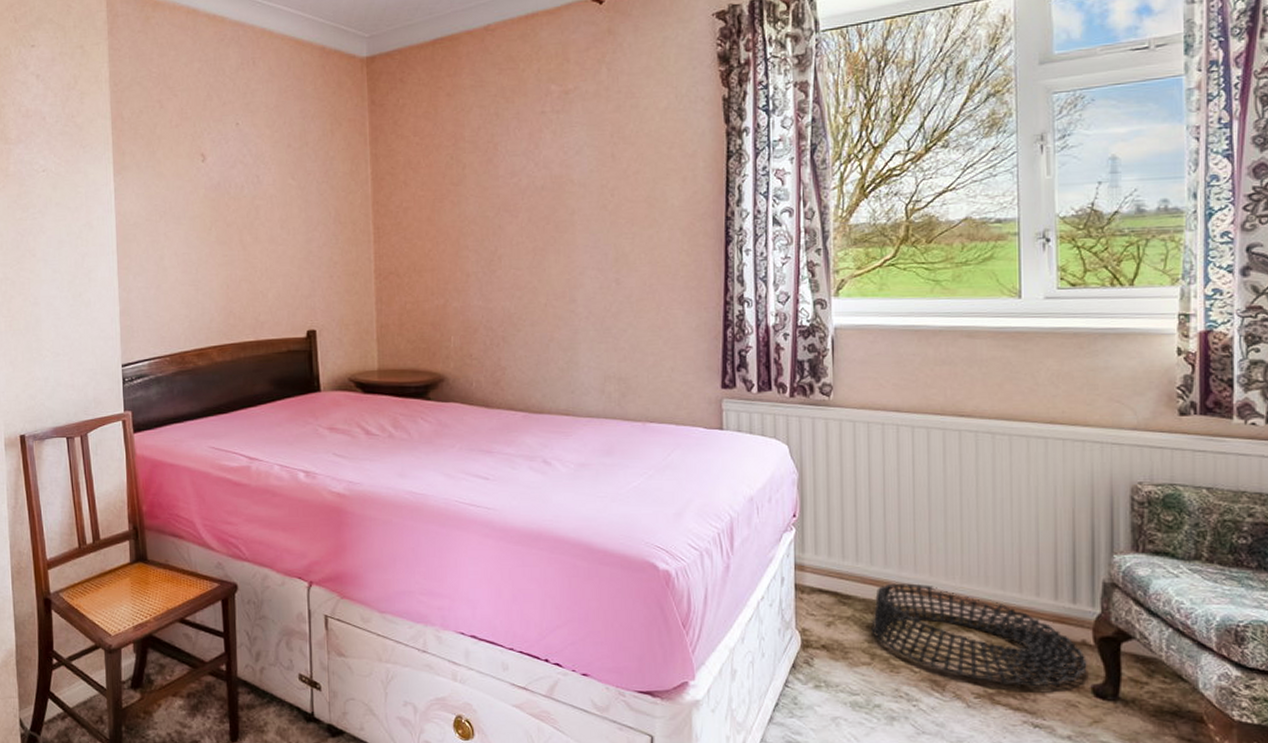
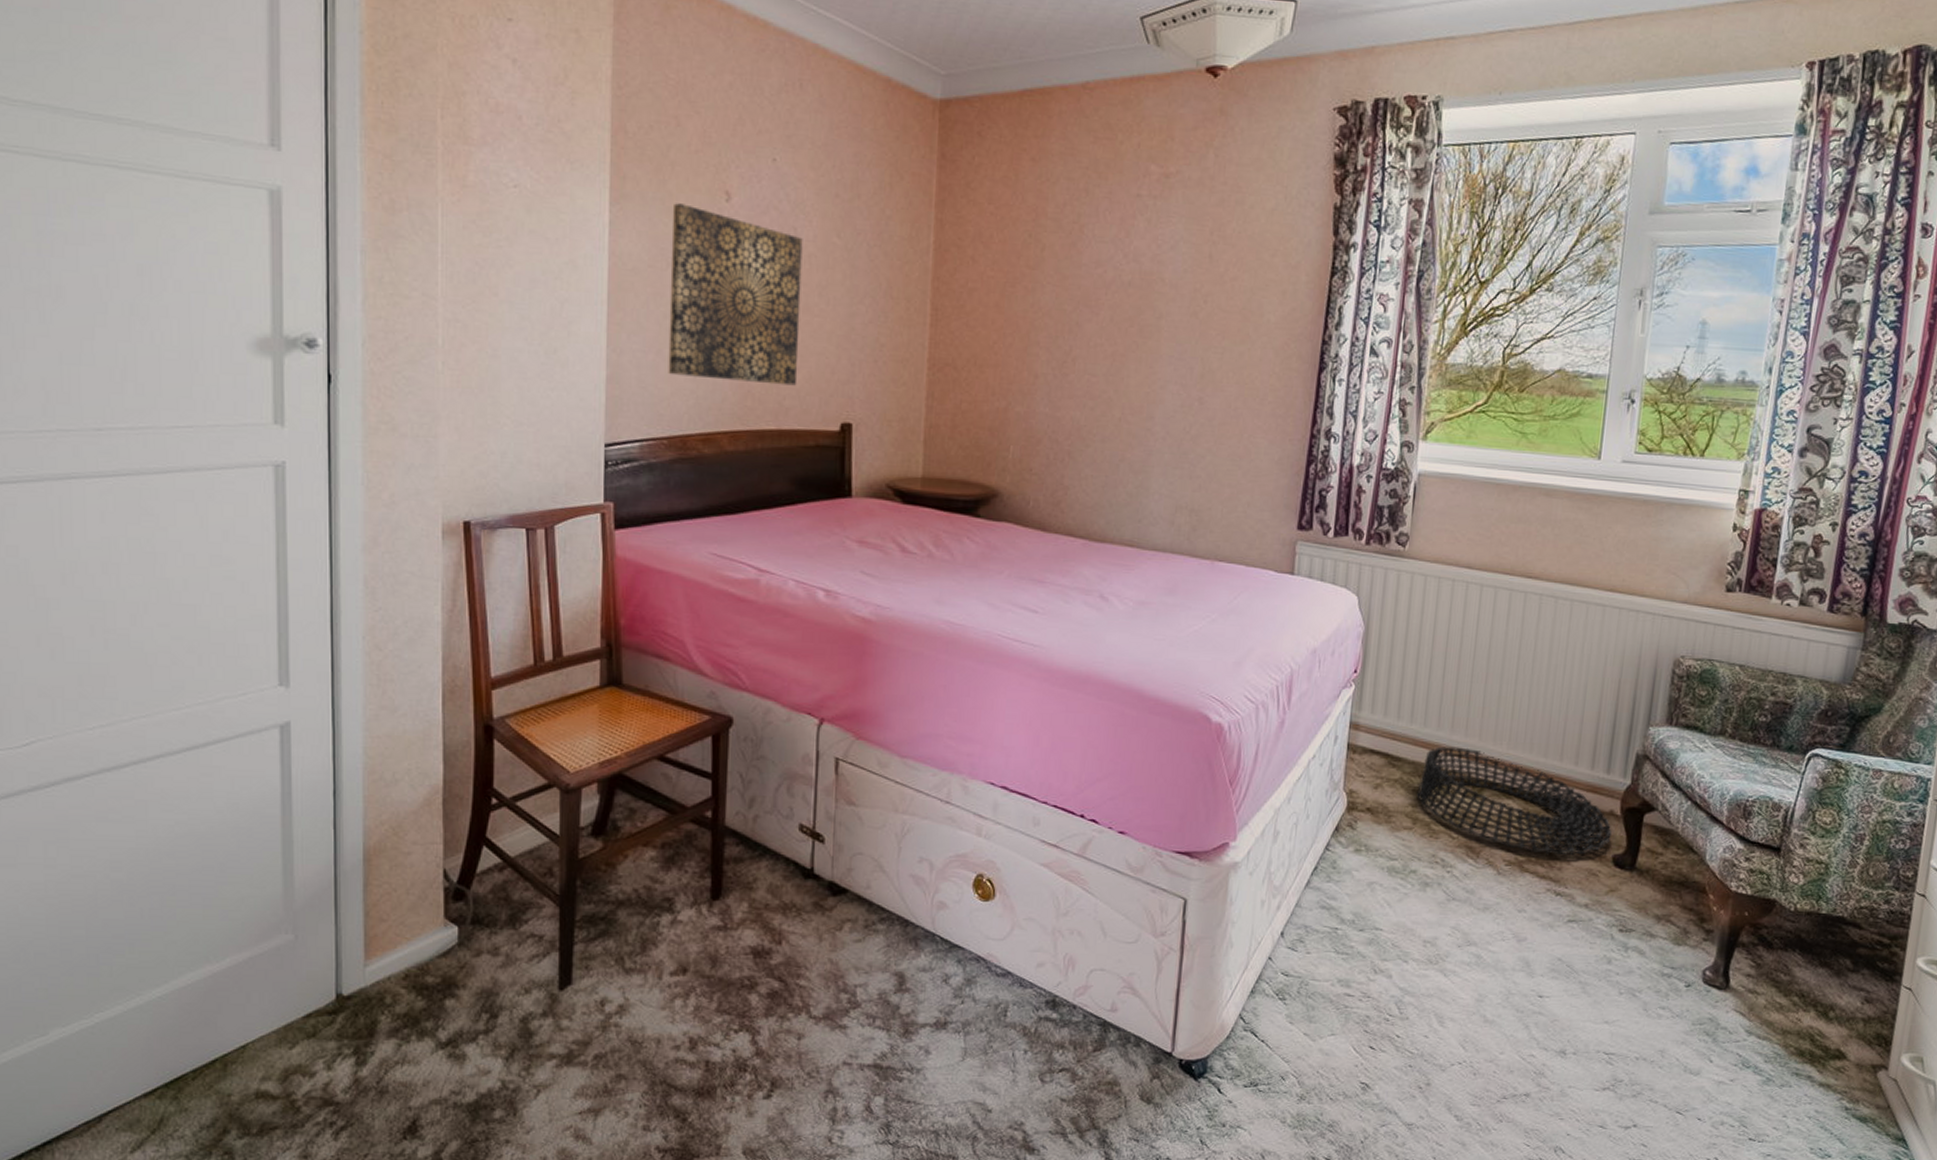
wall art: none [161,168,268,305] -> present [668,203,803,386]

